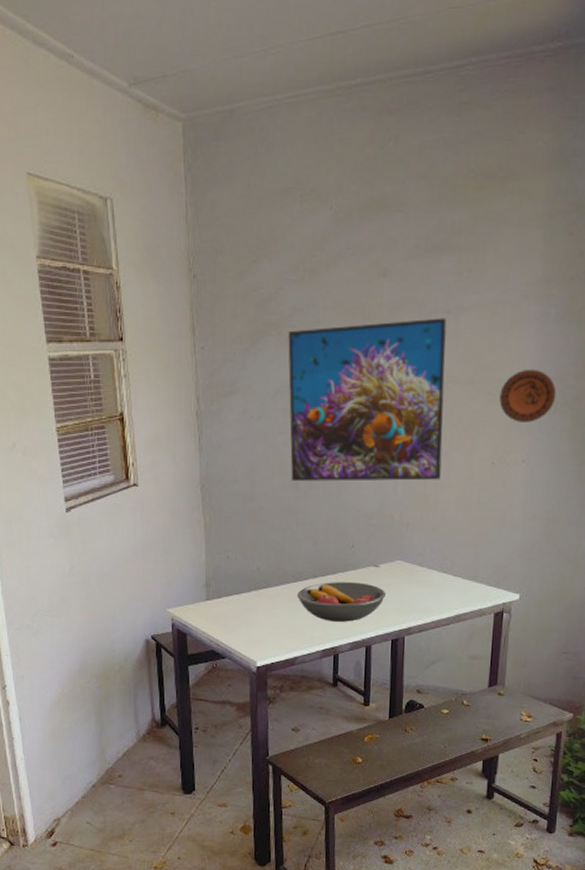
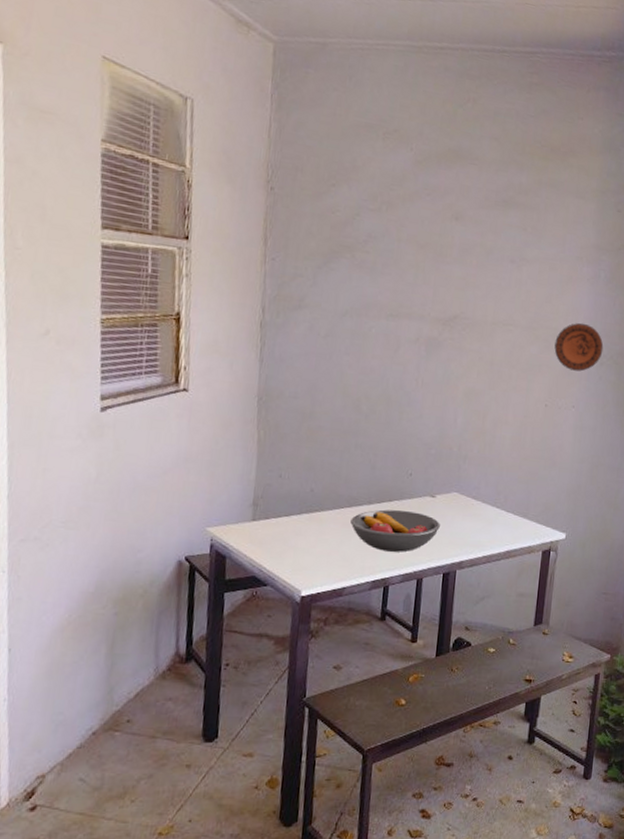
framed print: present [288,318,447,481] -> none [353,256,511,417]

